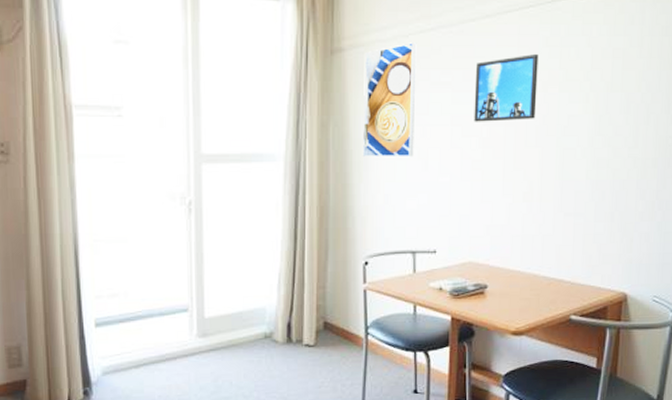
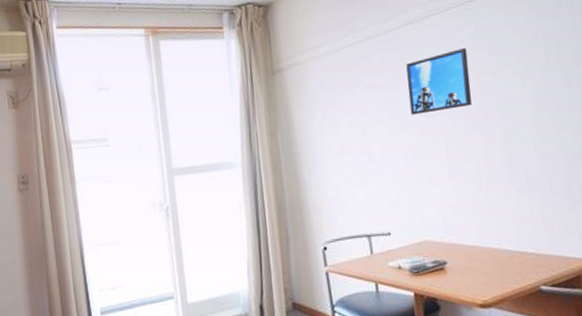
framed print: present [362,42,417,158] -> none [301,54,357,156]

